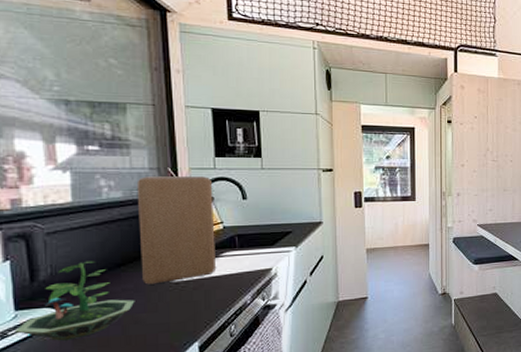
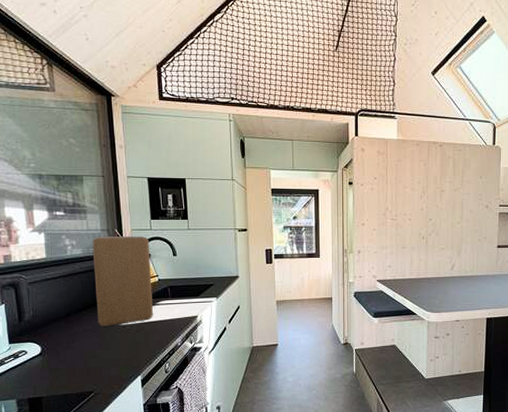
terrarium: present [15,261,135,341] -> none [9,306,93,369]

